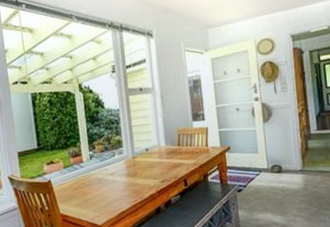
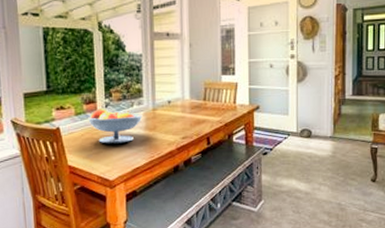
fruit bowl: none [75,159,124,192] -> present [88,108,143,144]

